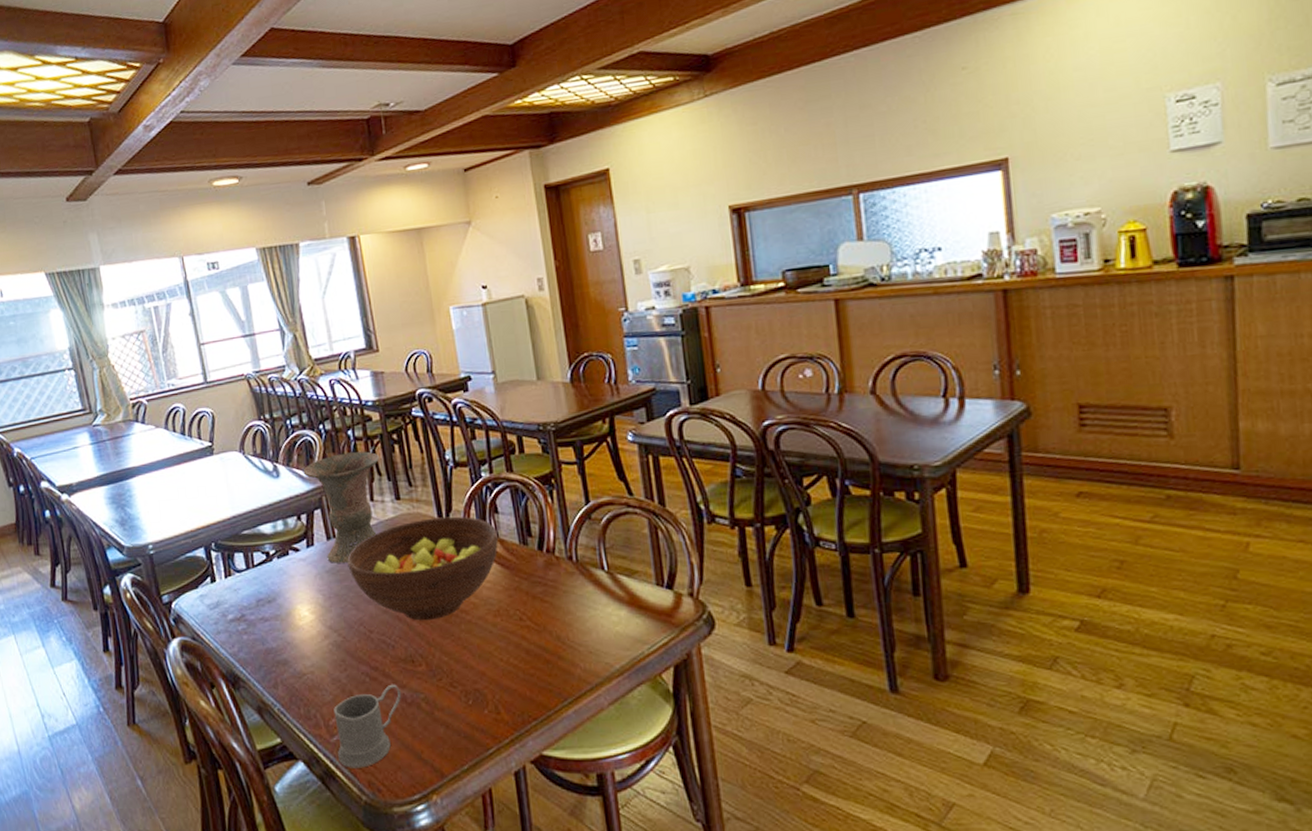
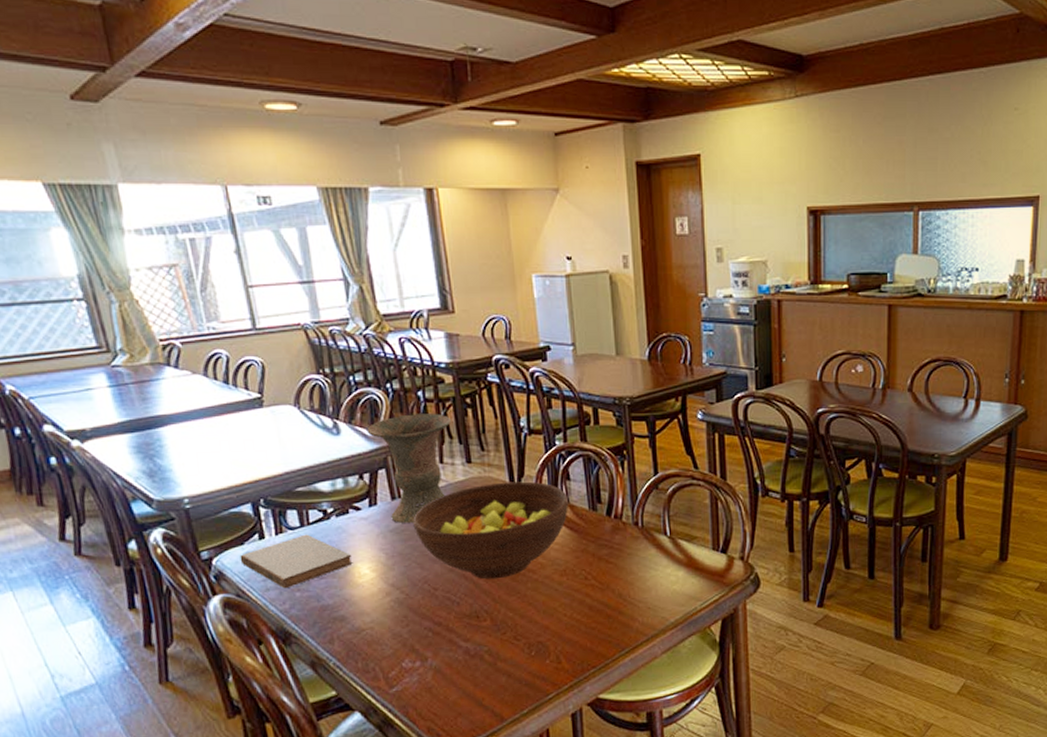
book: none [195,576,294,632] -> present [240,534,353,589]
mug: present [334,684,402,768] -> none [394,638,465,716]

